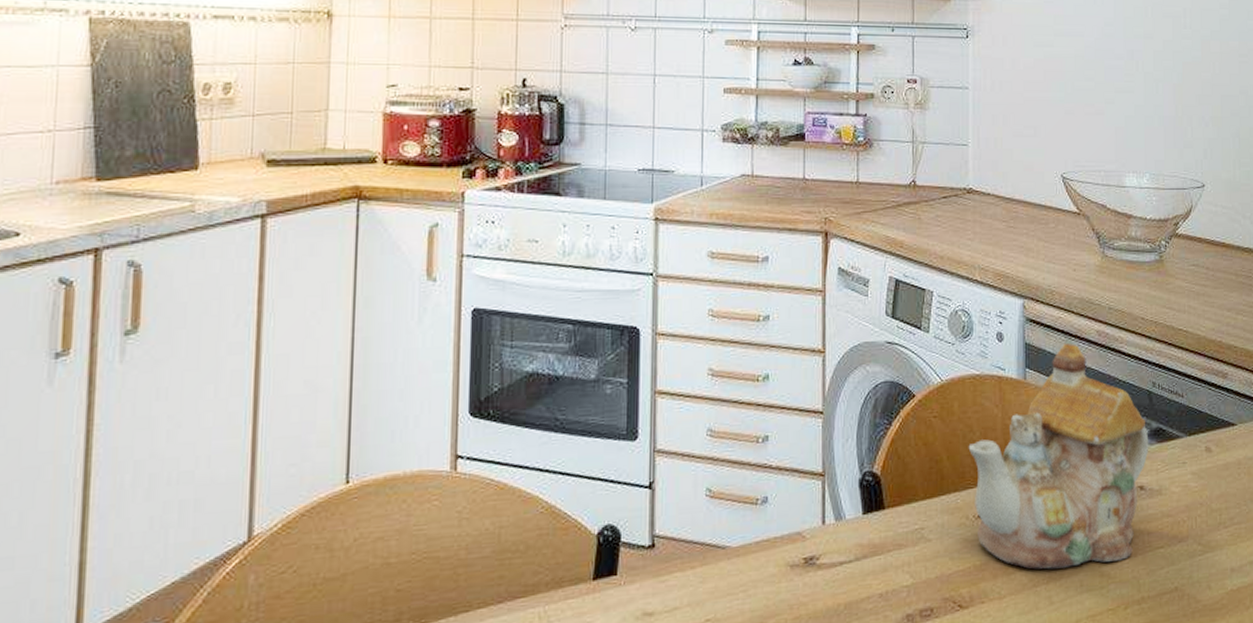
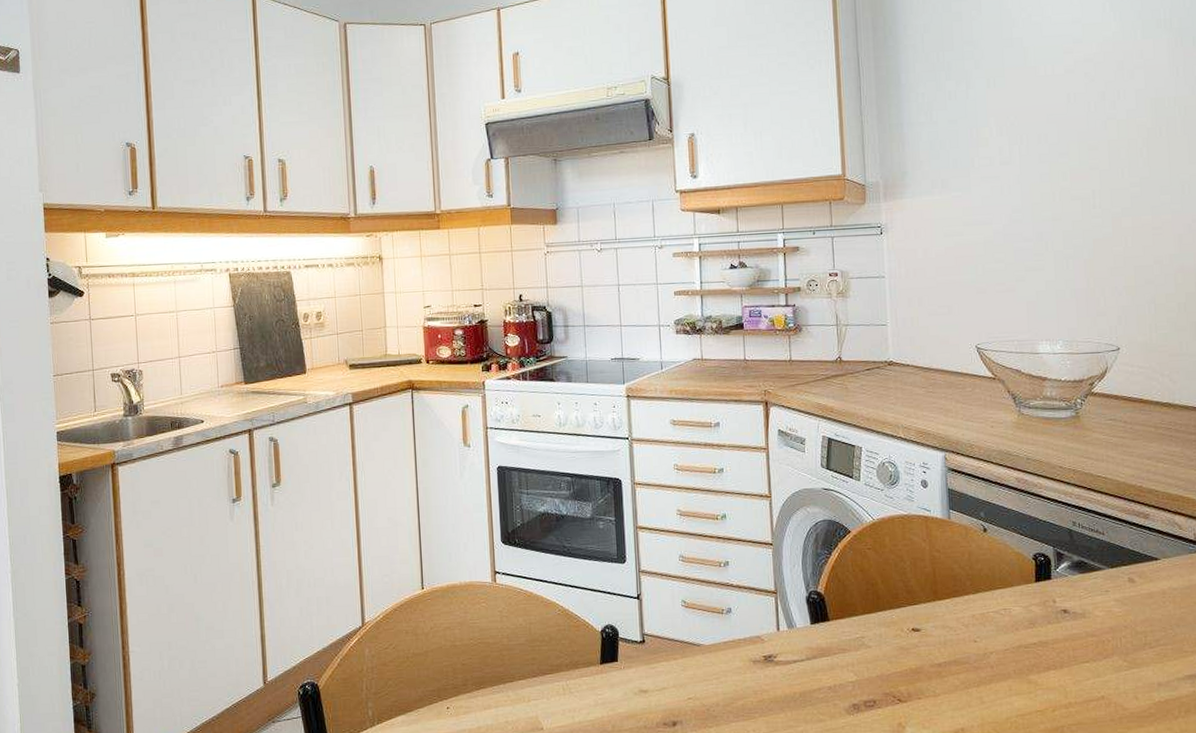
teapot: present [968,344,1149,569] -> none [900,489,1071,675]

